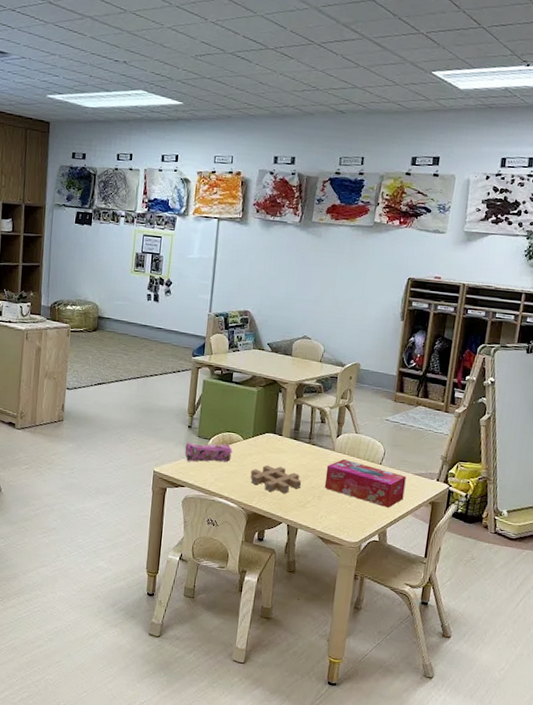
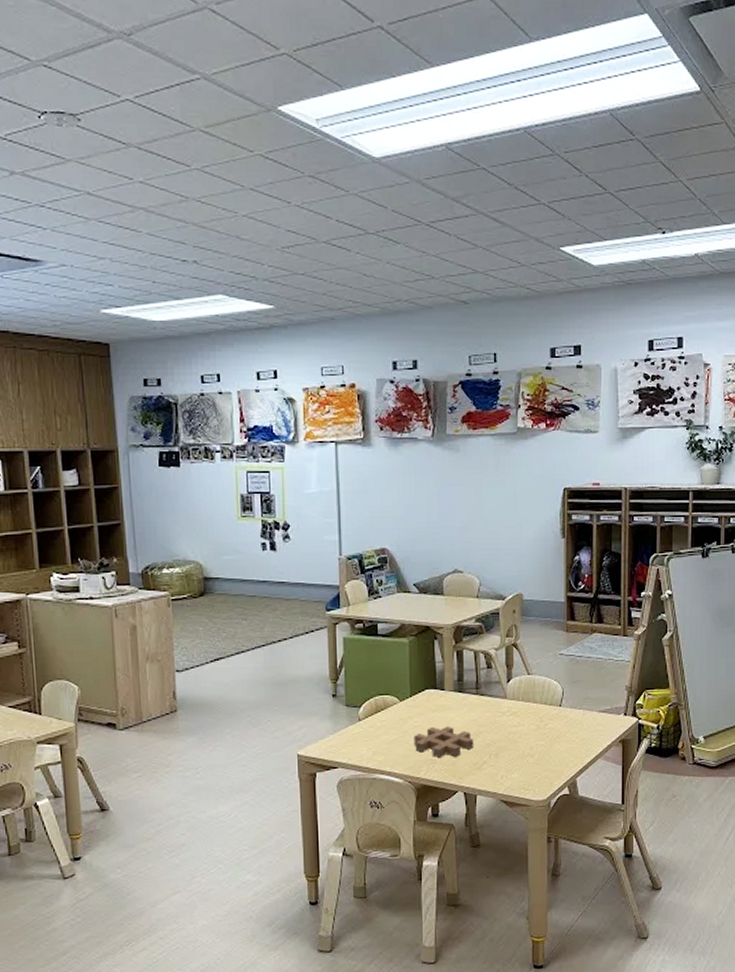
pencil case: present [184,442,233,463] -> none [332,708,389,737]
tissue box: present [324,459,407,508] -> none [500,706,591,754]

